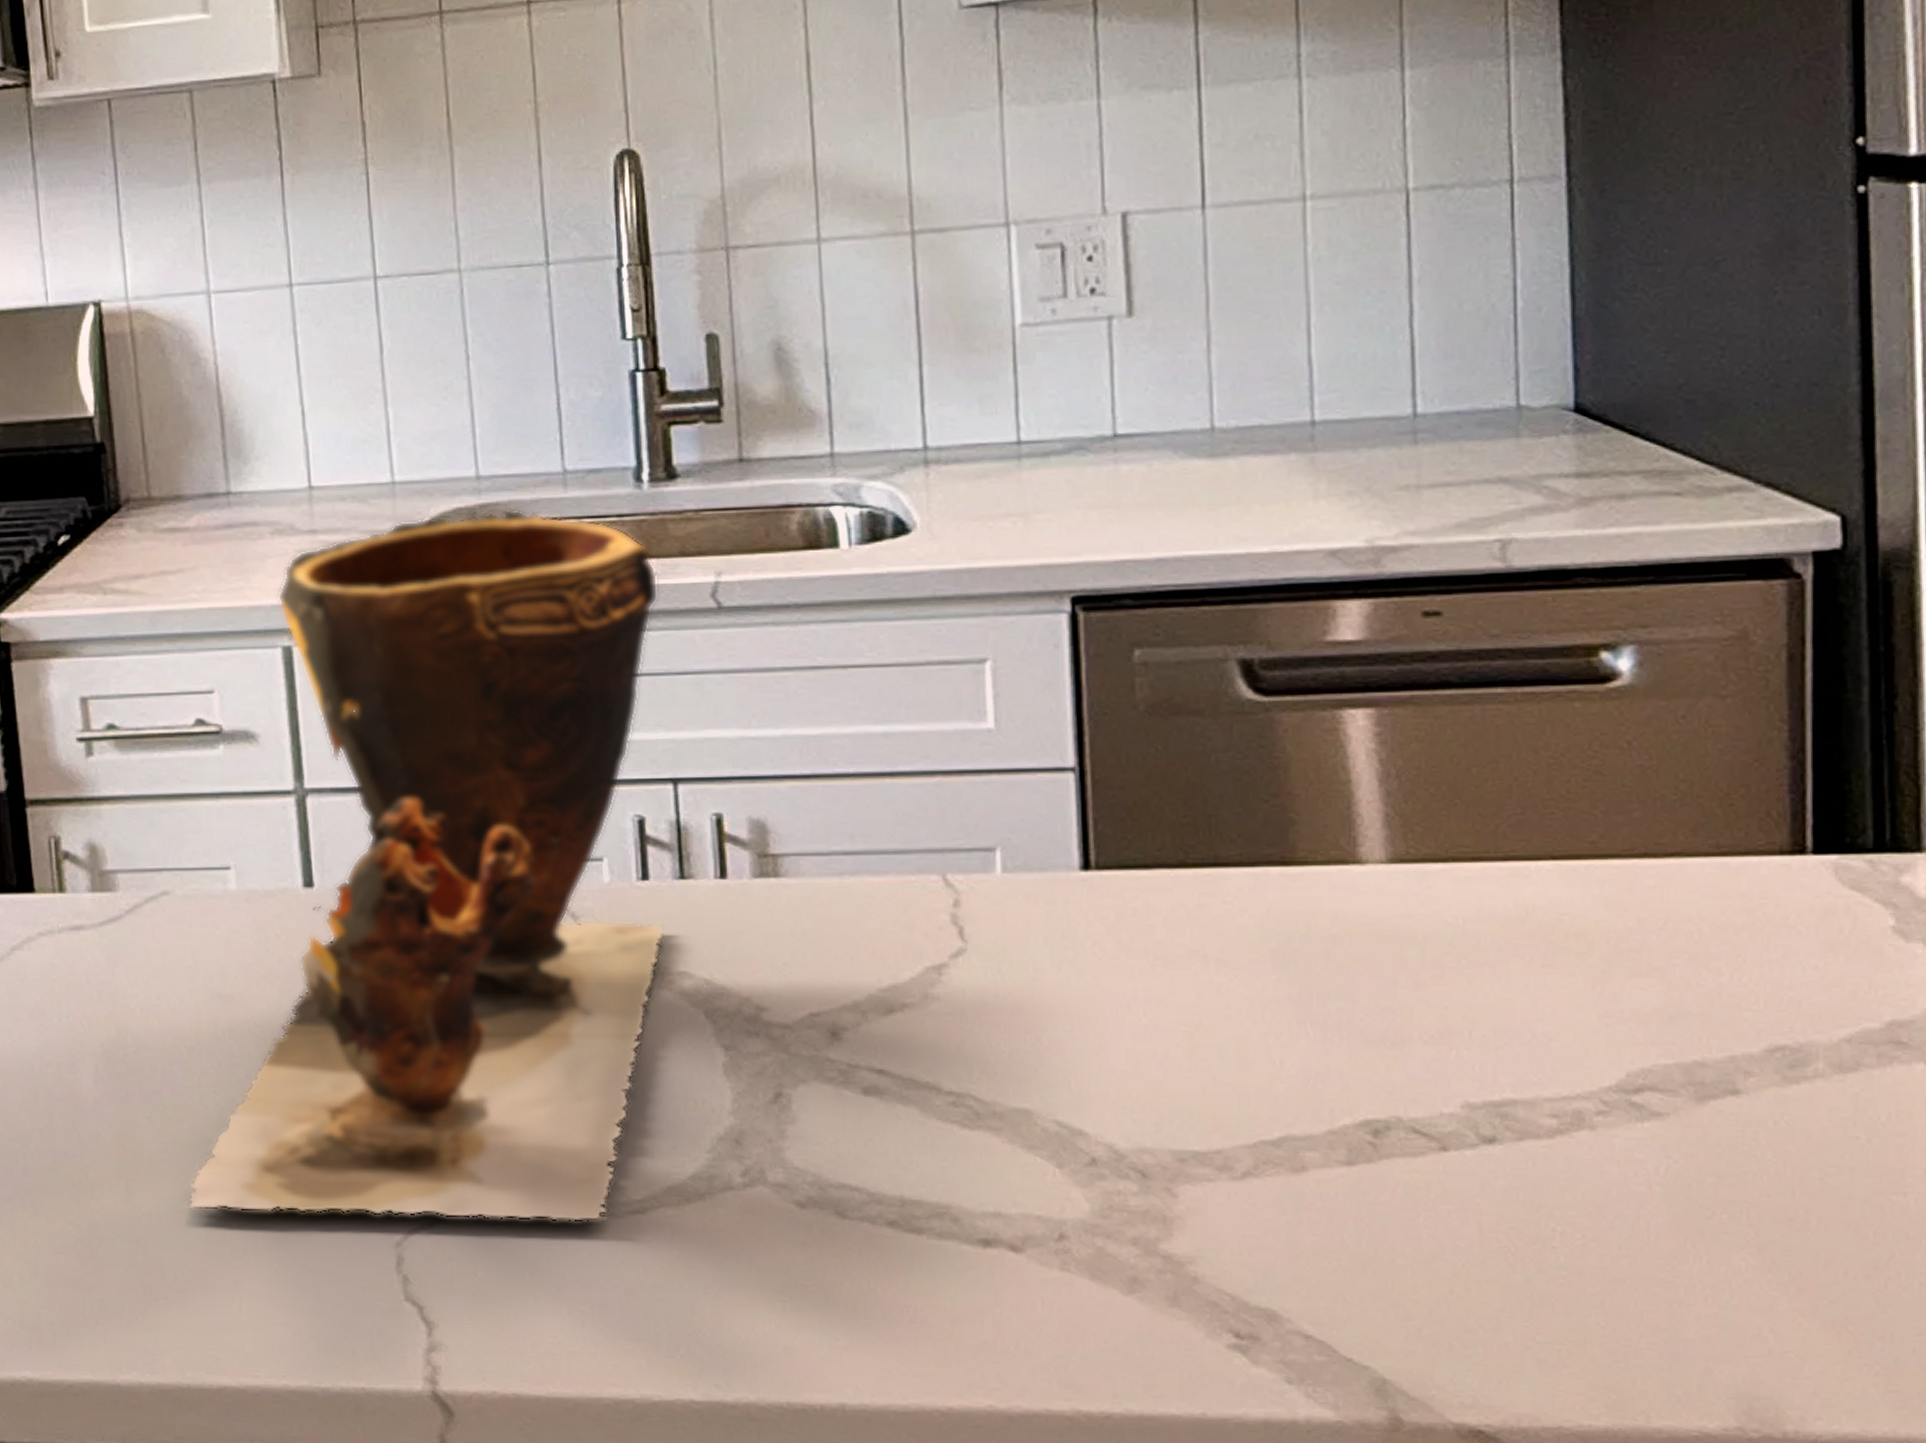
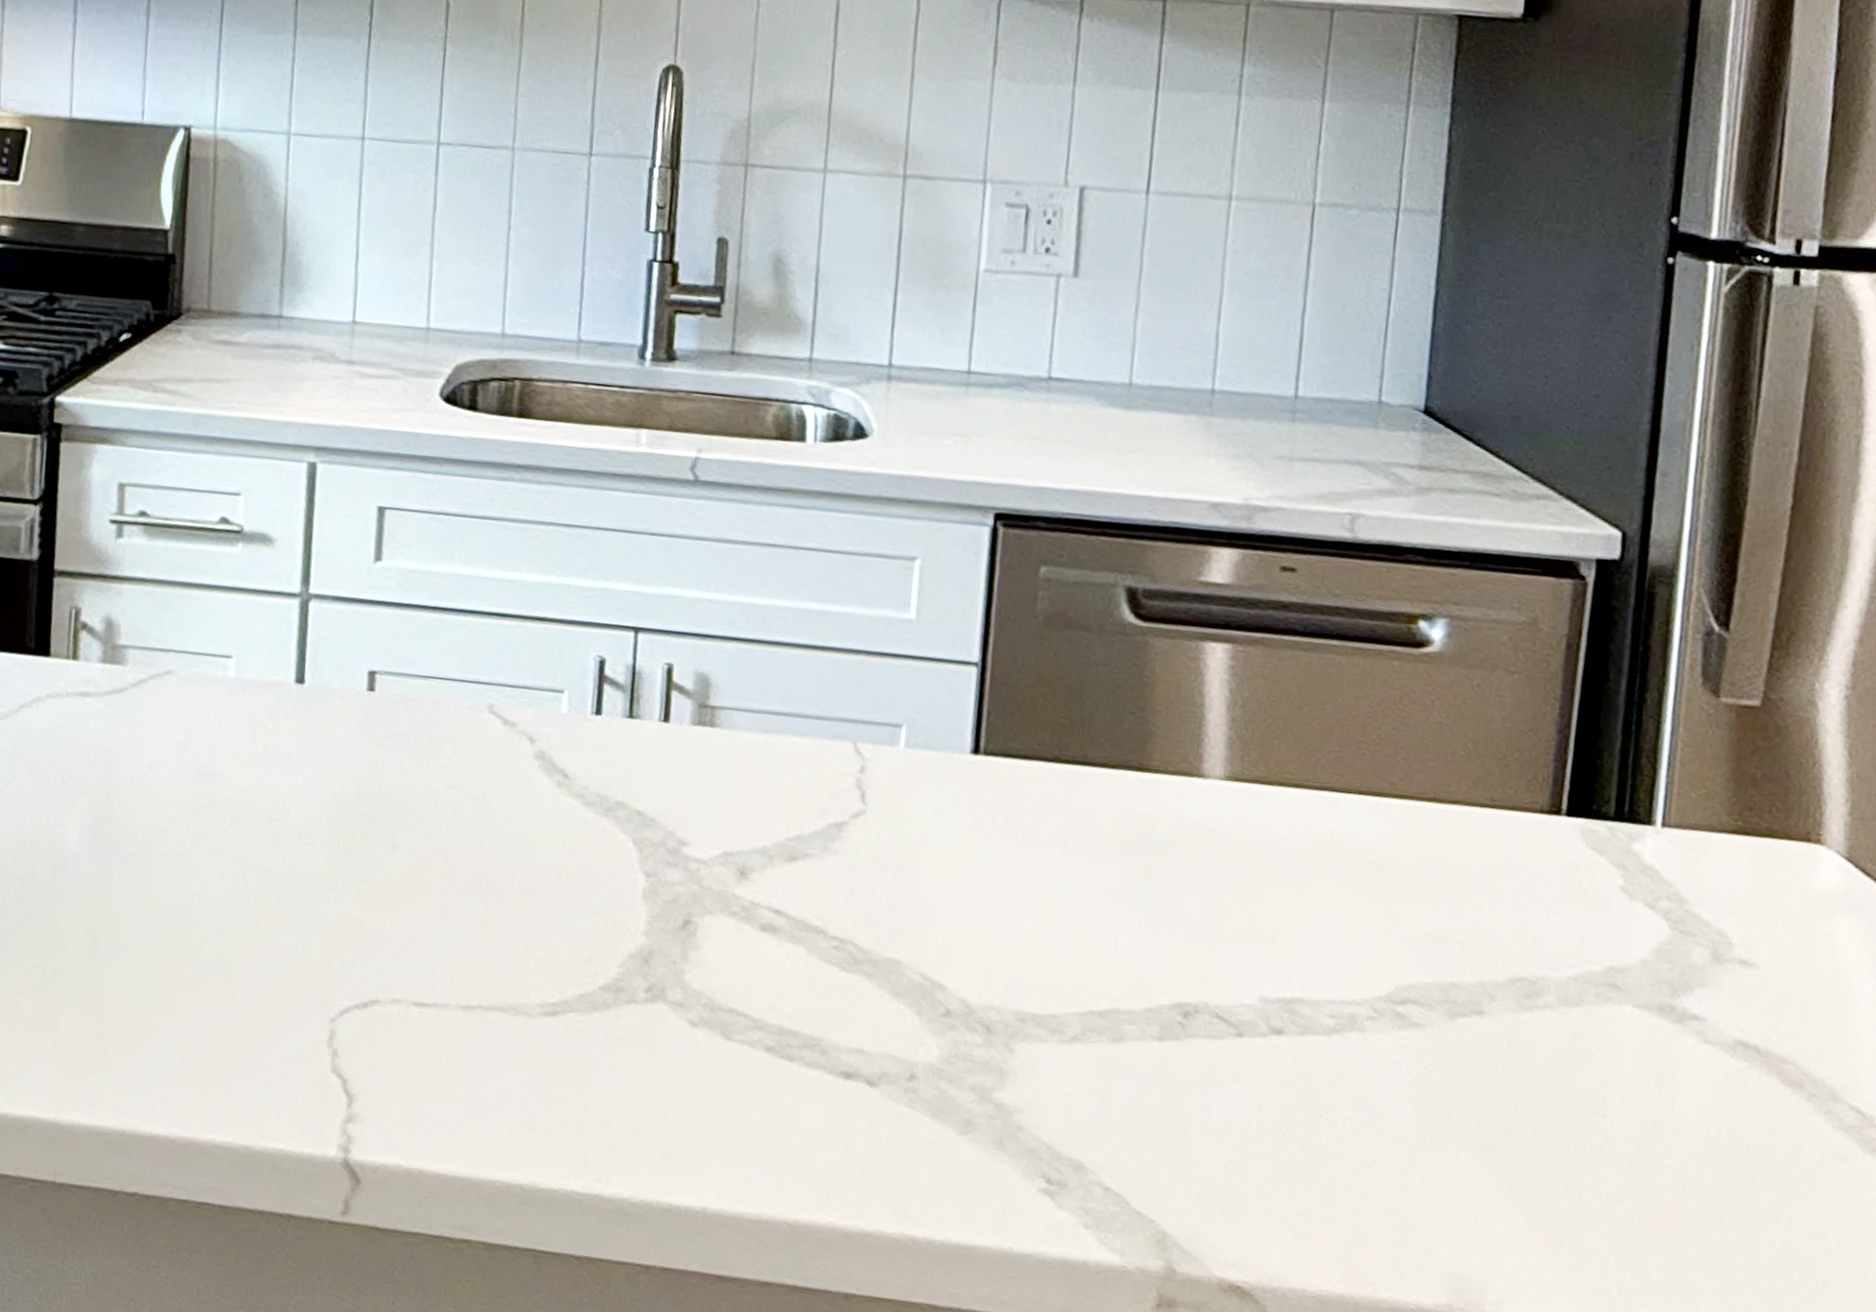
clay pot: present [186,509,664,1223] -> none [145,364,647,1019]

